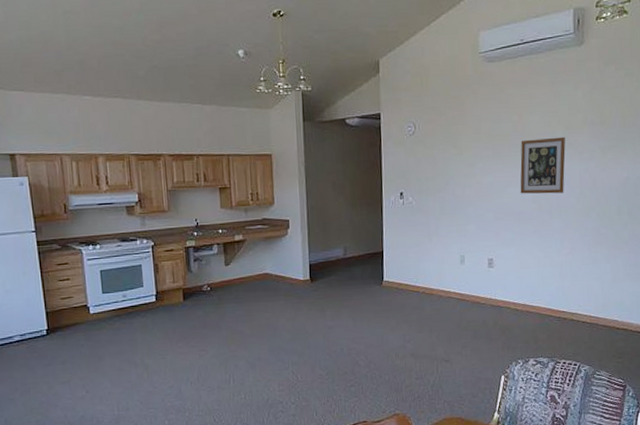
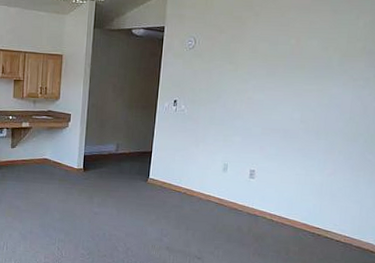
wall art: present [520,136,566,194] -> none [289,62,341,117]

